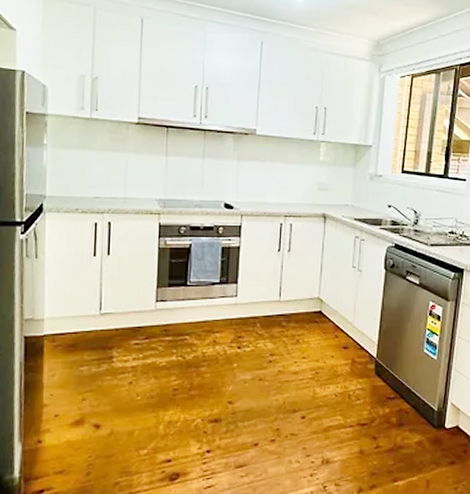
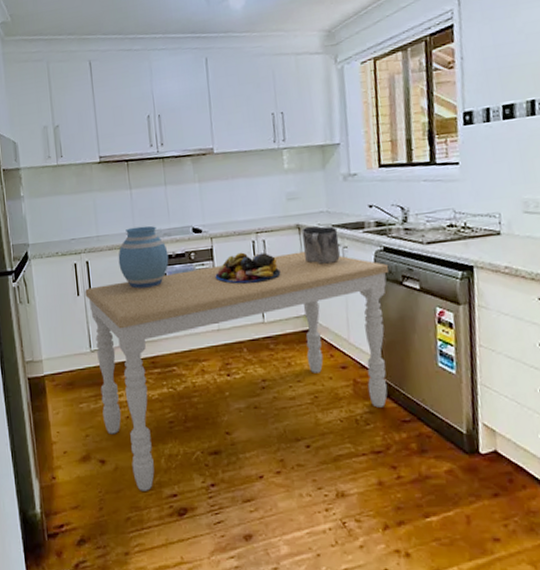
dining table: none [102,239,397,456] -> present [85,251,389,491]
vase: none [143,194,197,256] -> present [118,225,169,289]
fruit bowl: none [240,233,302,263] -> present [215,252,281,284]
bucket: none [326,216,358,253] -> present [301,225,341,264]

